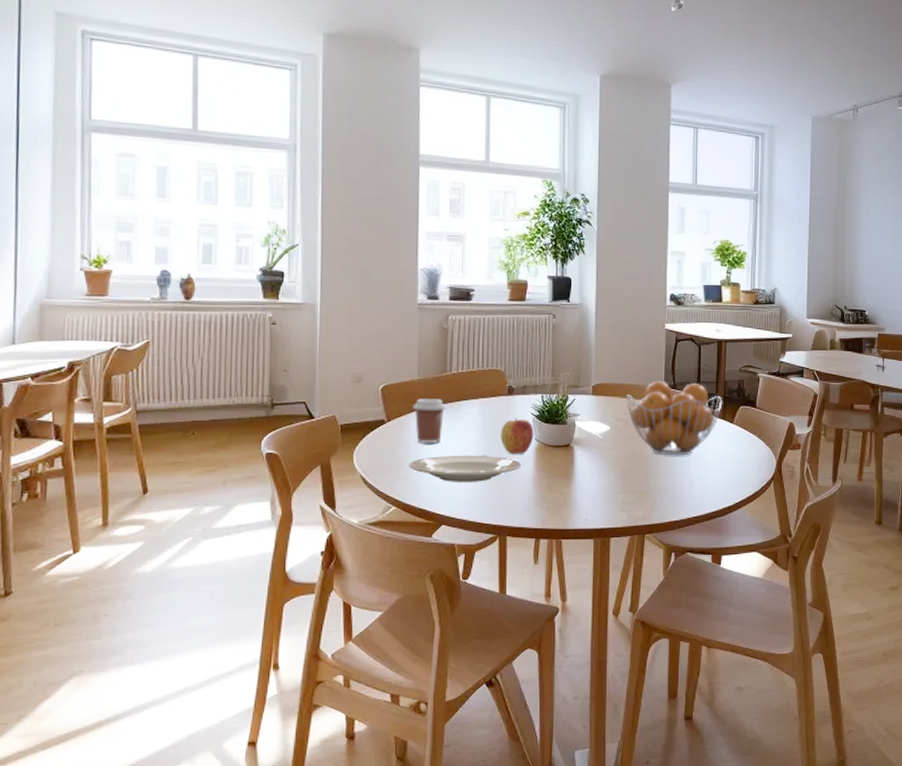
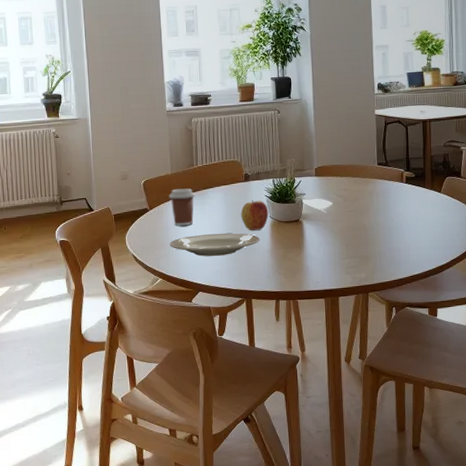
fruit basket: present [626,380,723,456] -> none [344,159,430,225]

